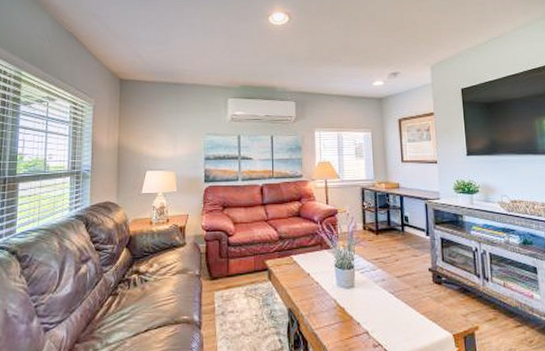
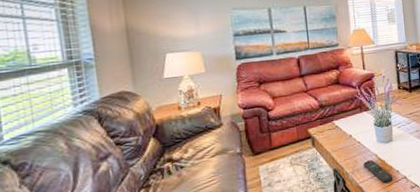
remote control: none [321,304,353,334] -> present [363,159,393,183]

